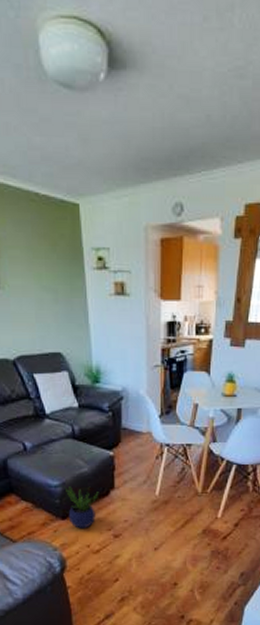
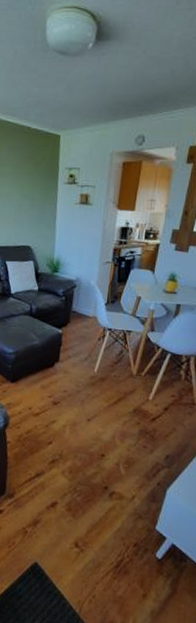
potted plant: present [66,486,99,529] -> none [16,355,46,393]

